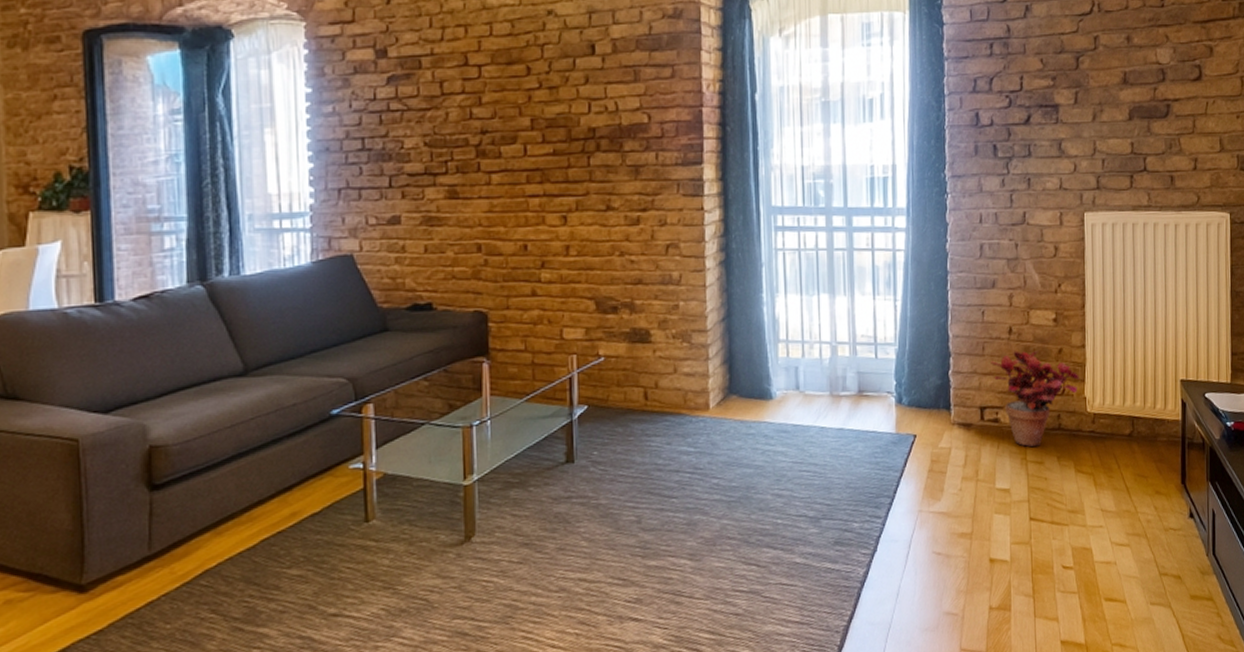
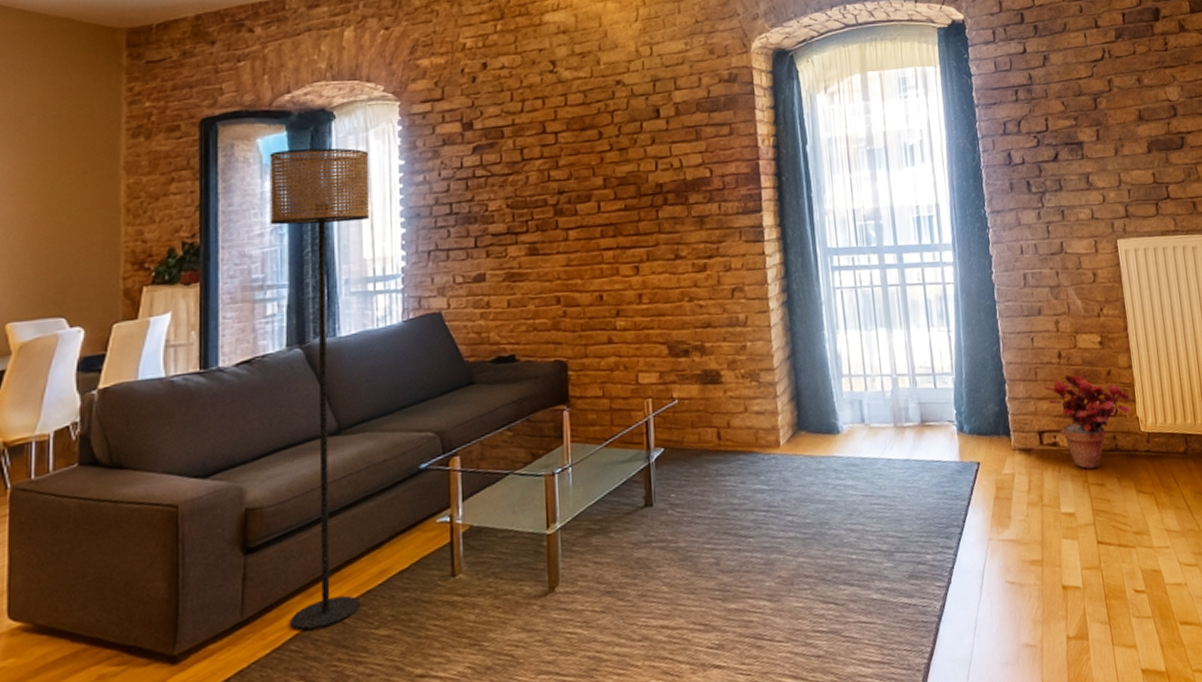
floor lamp: none [161,70,273,567] -> present [269,148,370,631]

